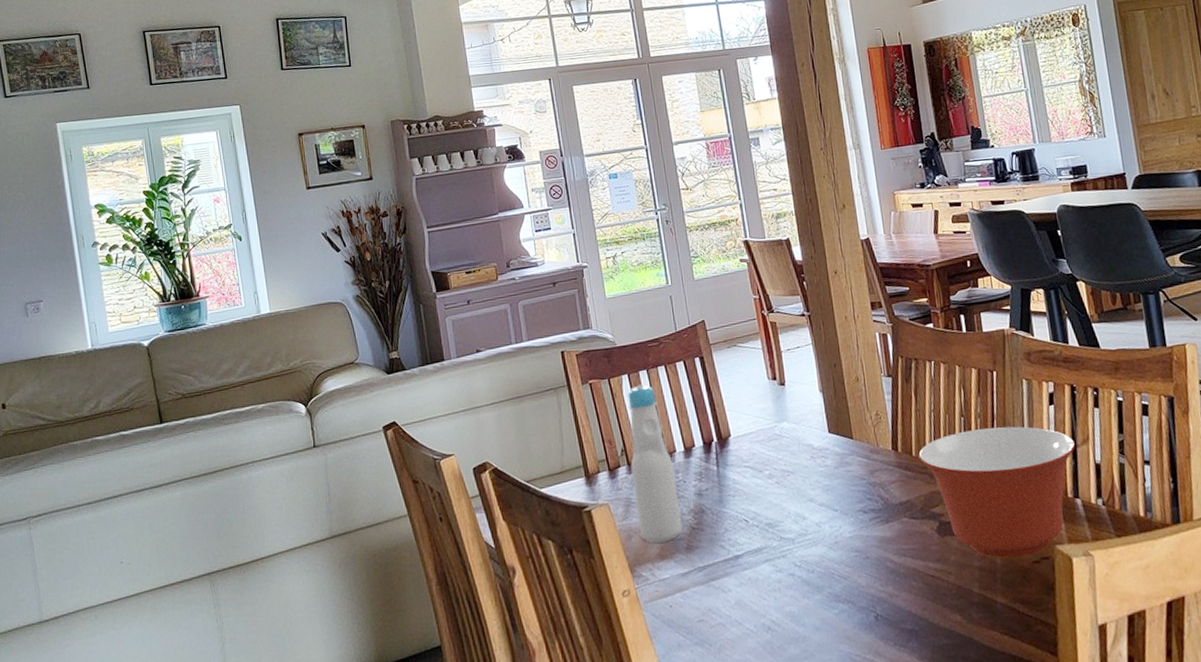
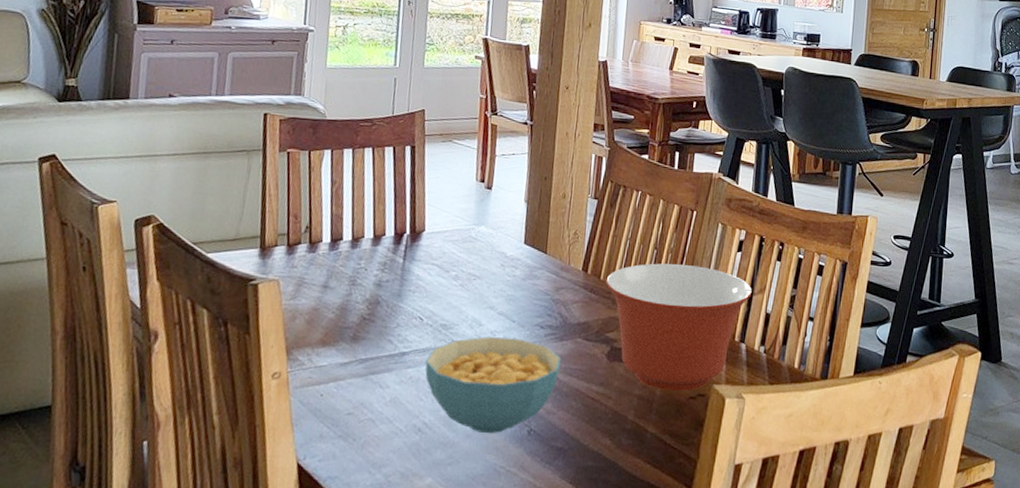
bottle: present [628,384,683,543] -> none [306,162,359,328]
cereal bowl: none [759,526,893,625] -> present [425,337,562,434]

